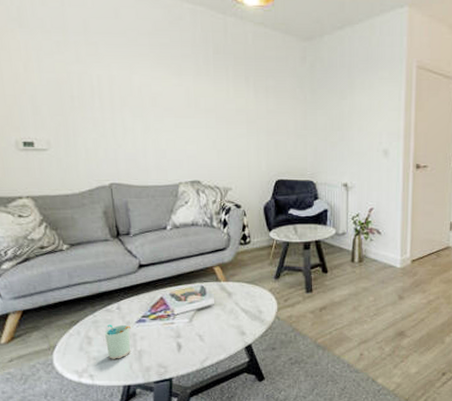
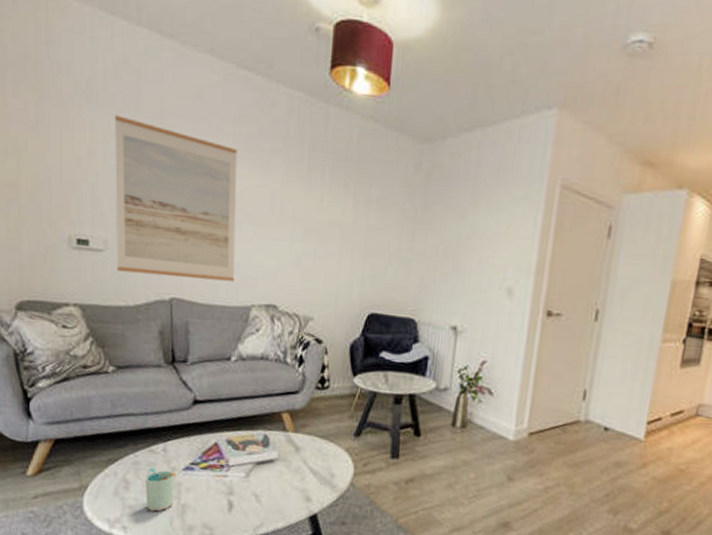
wall art: none [45,36,163,166] -> present [115,115,237,282]

